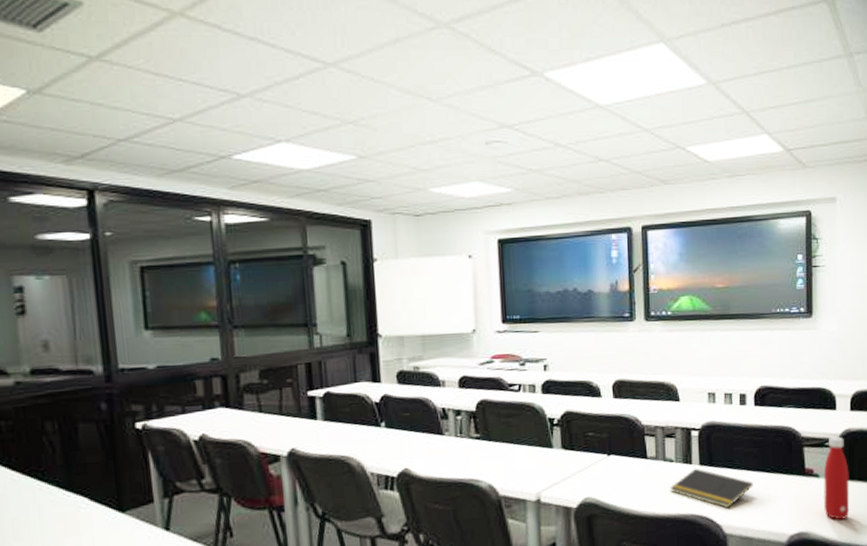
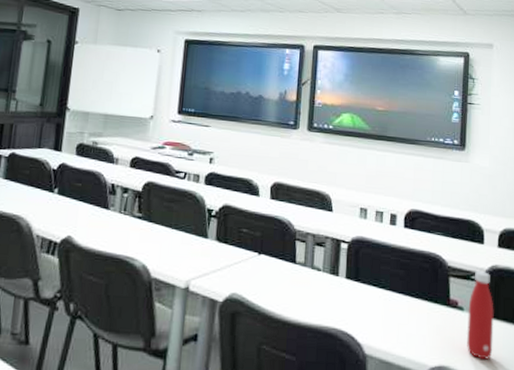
notepad: present [670,468,753,509] -> none [314,281,397,328]

